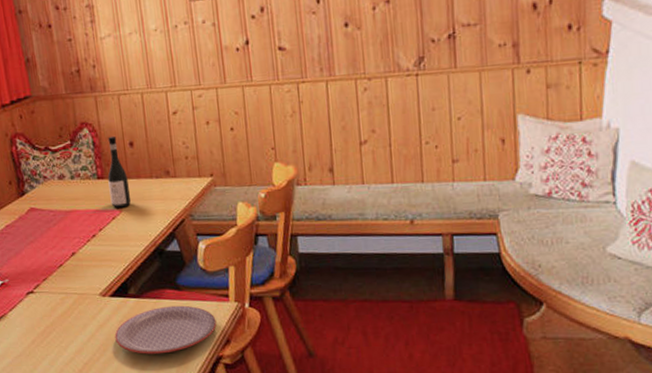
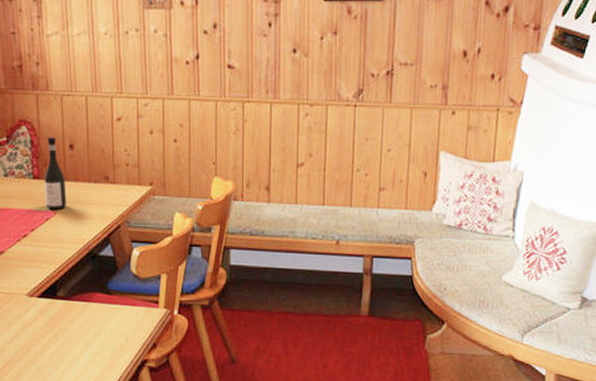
plate: present [114,305,217,354] -> none [40,309,145,356]

